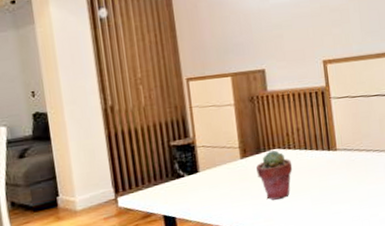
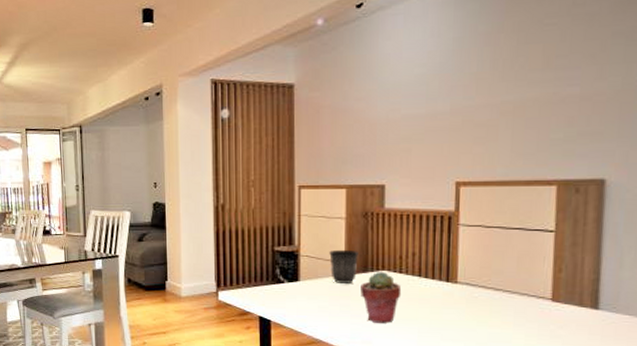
mug: none [224,134,252,168] -> present [329,249,358,283]

